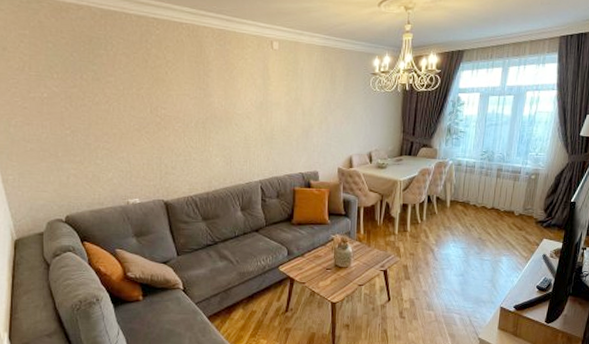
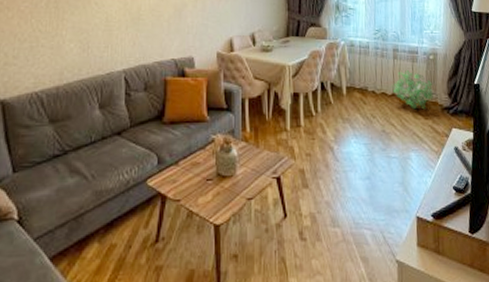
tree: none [491,188,532,222] -> present [391,70,433,110]

